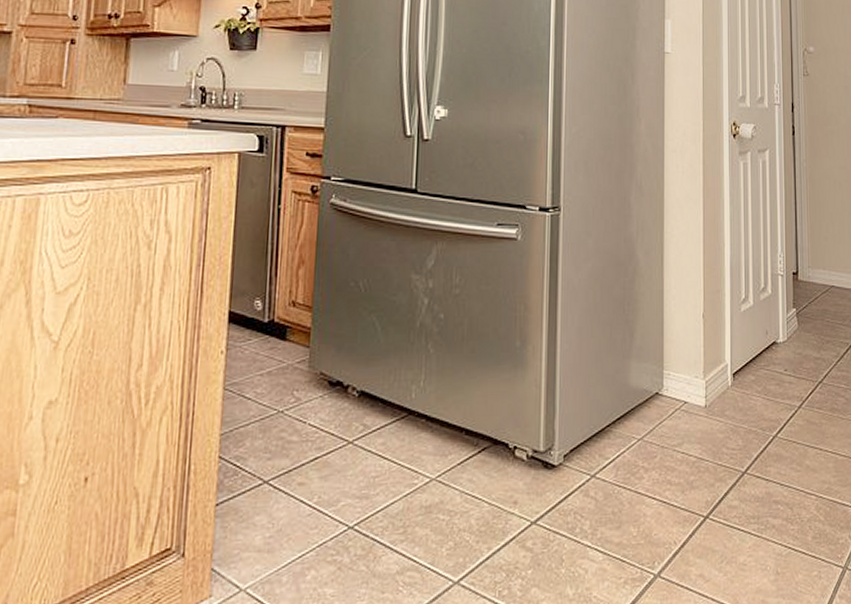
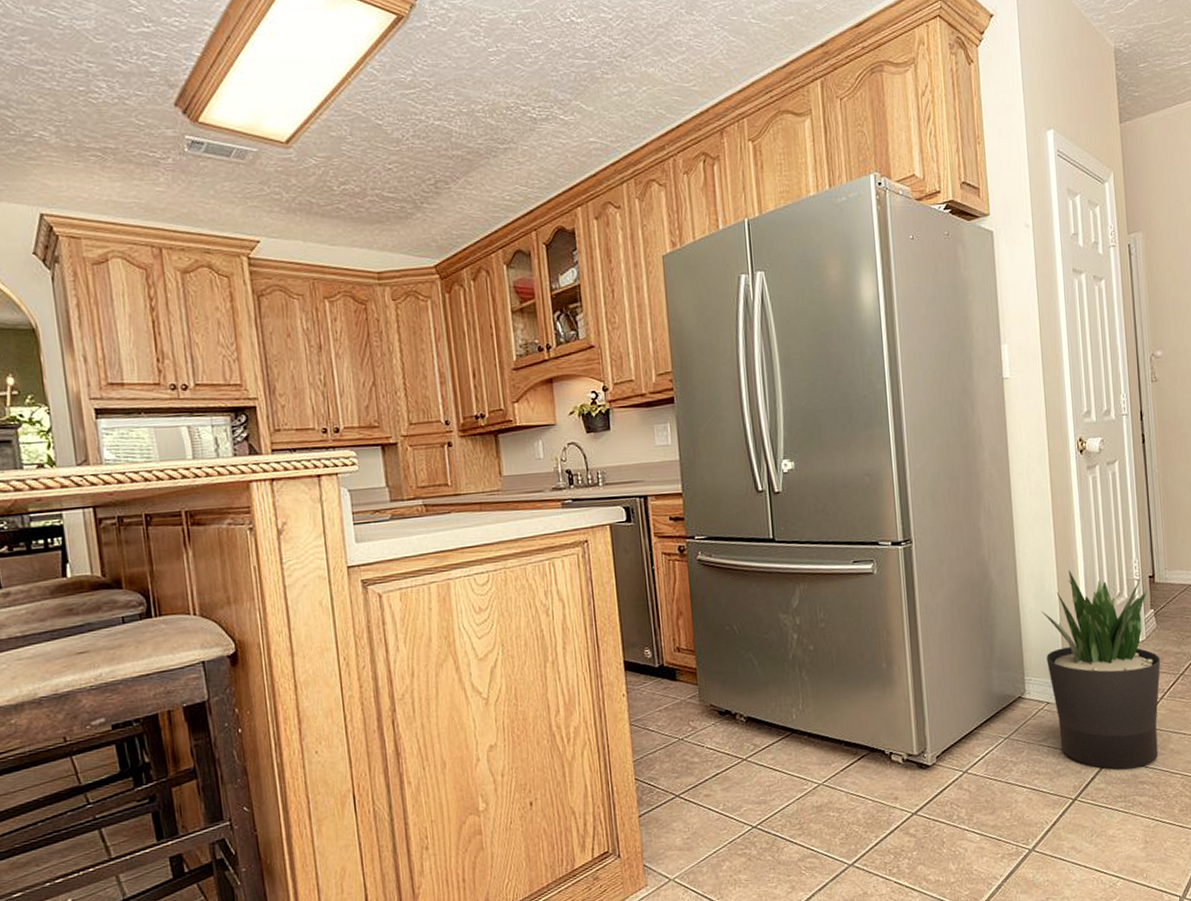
planter: none [686,258,801,485] -> present [1042,570,1161,769]

